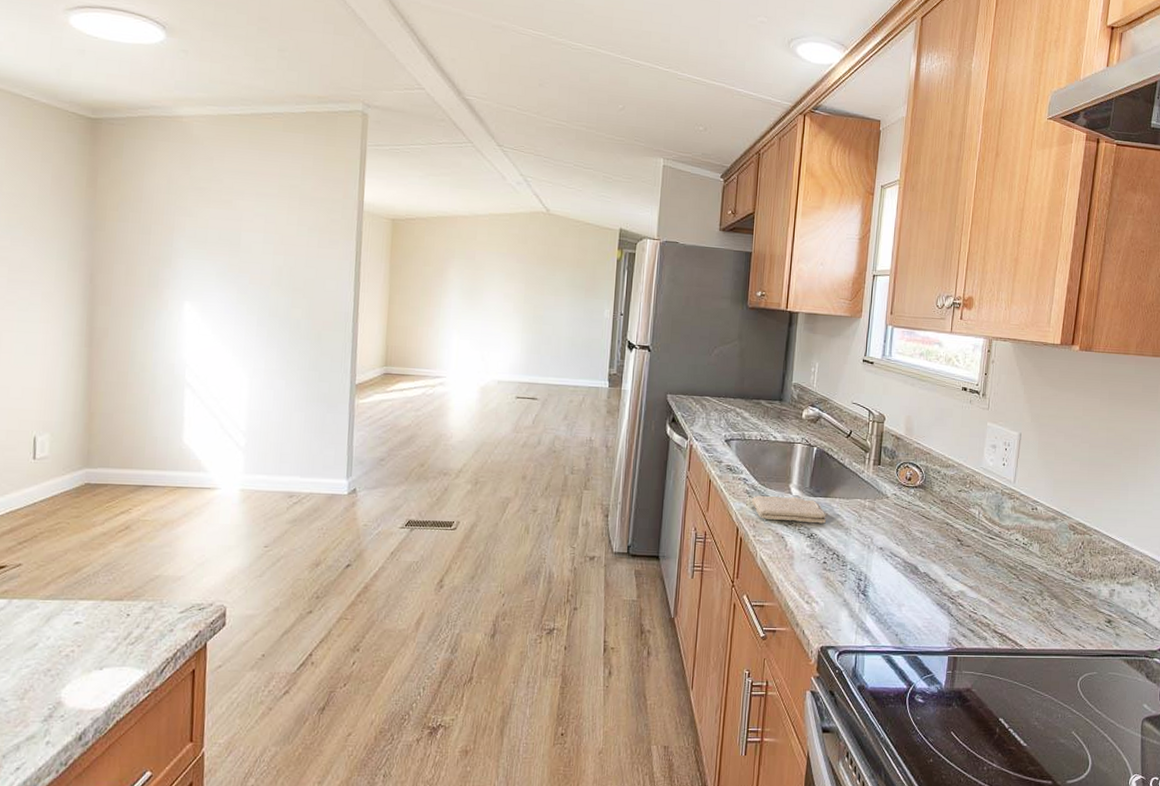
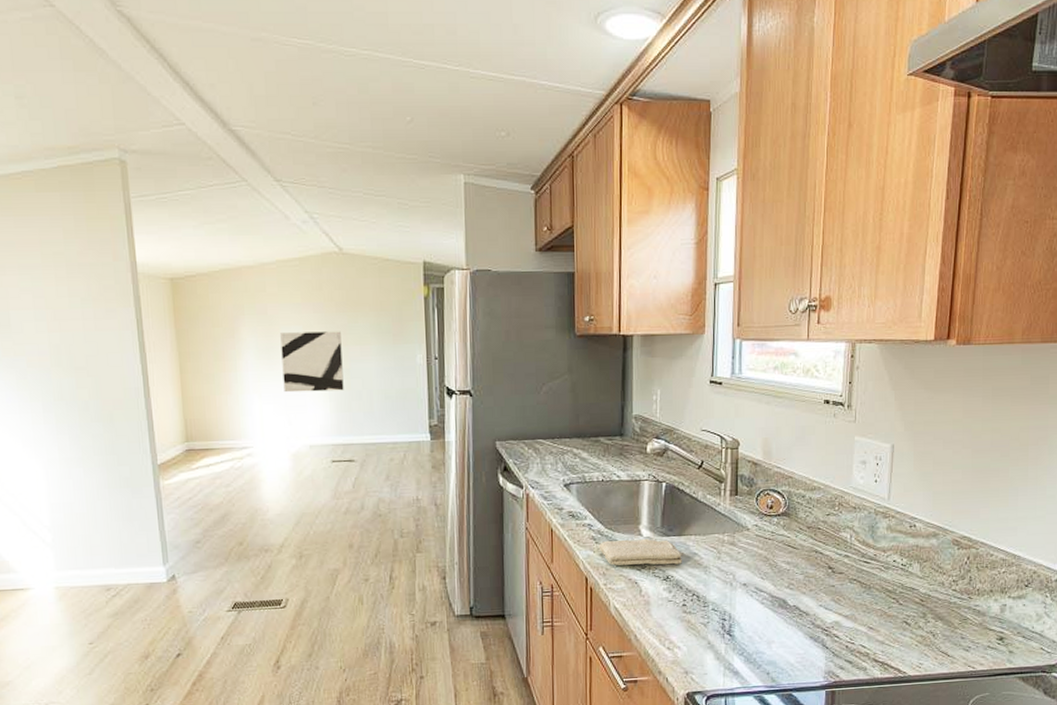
wall art: none [481,277,539,335] -> present [280,331,344,393]

